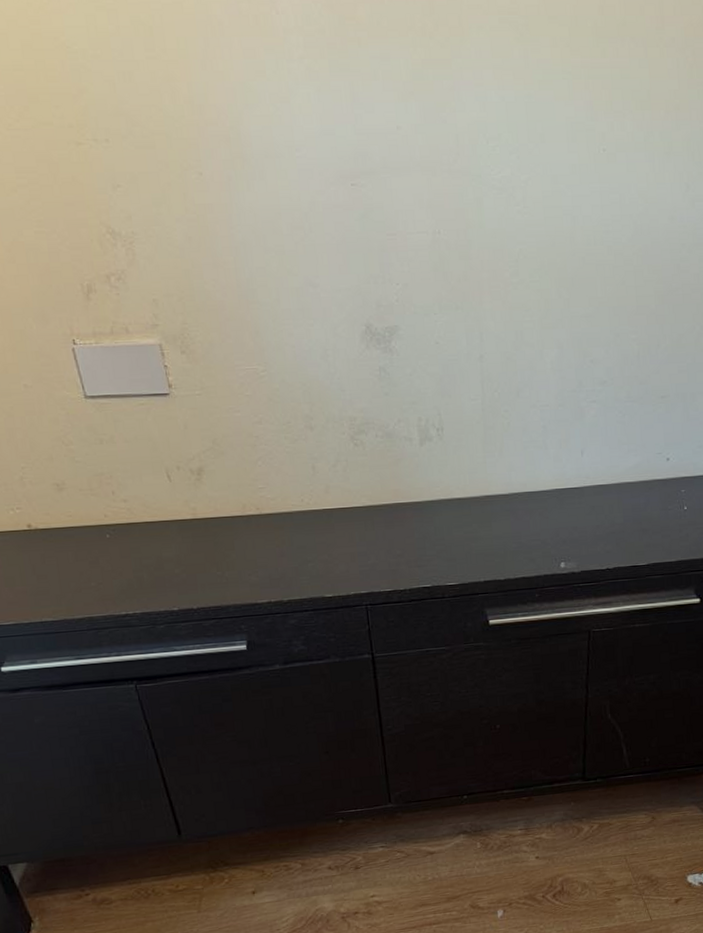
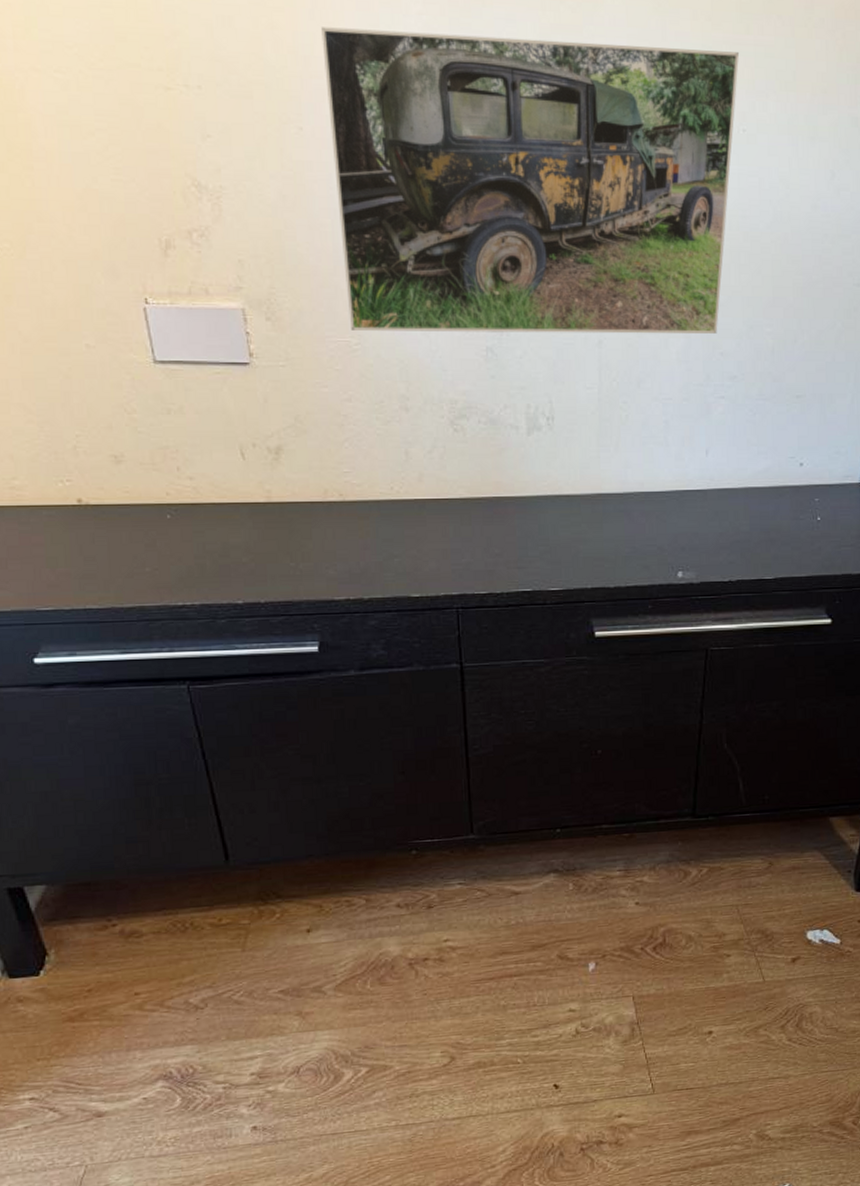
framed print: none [213,75,597,359] -> present [321,27,739,334]

